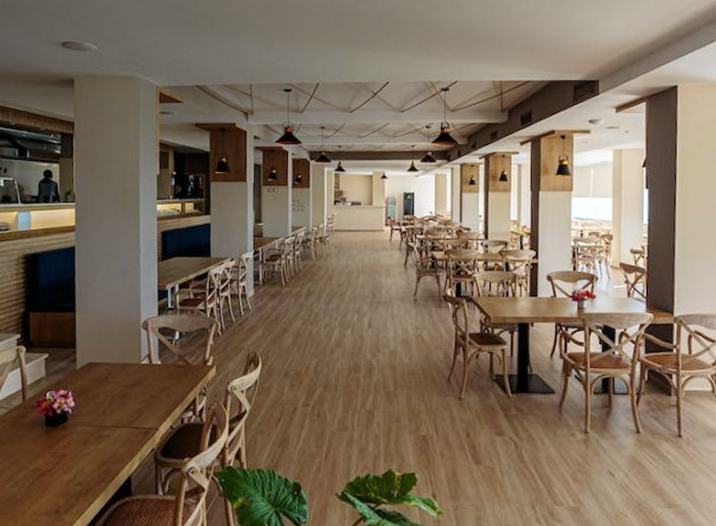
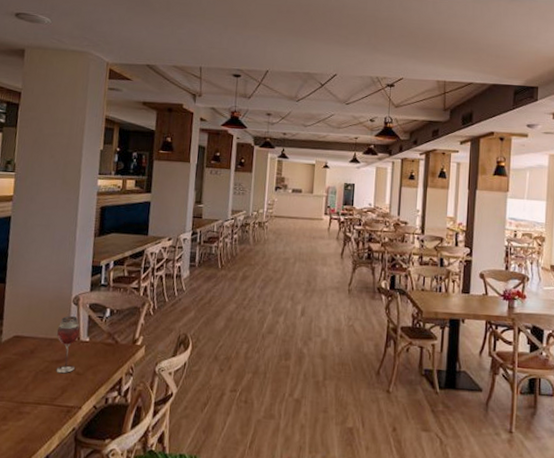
wineglass: none [129,341,151,397] -> present [56,316,80,374]

